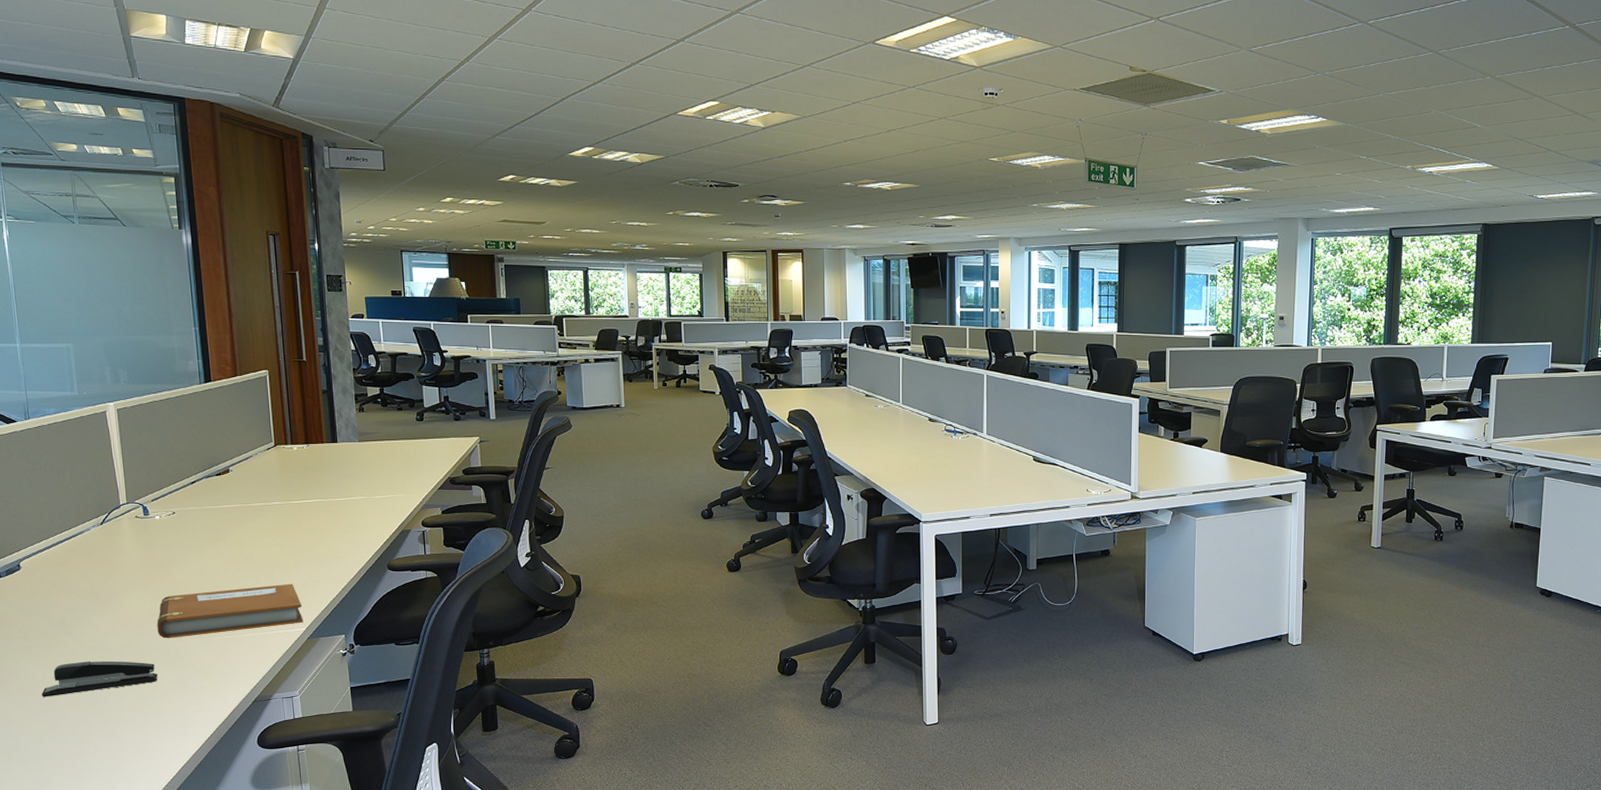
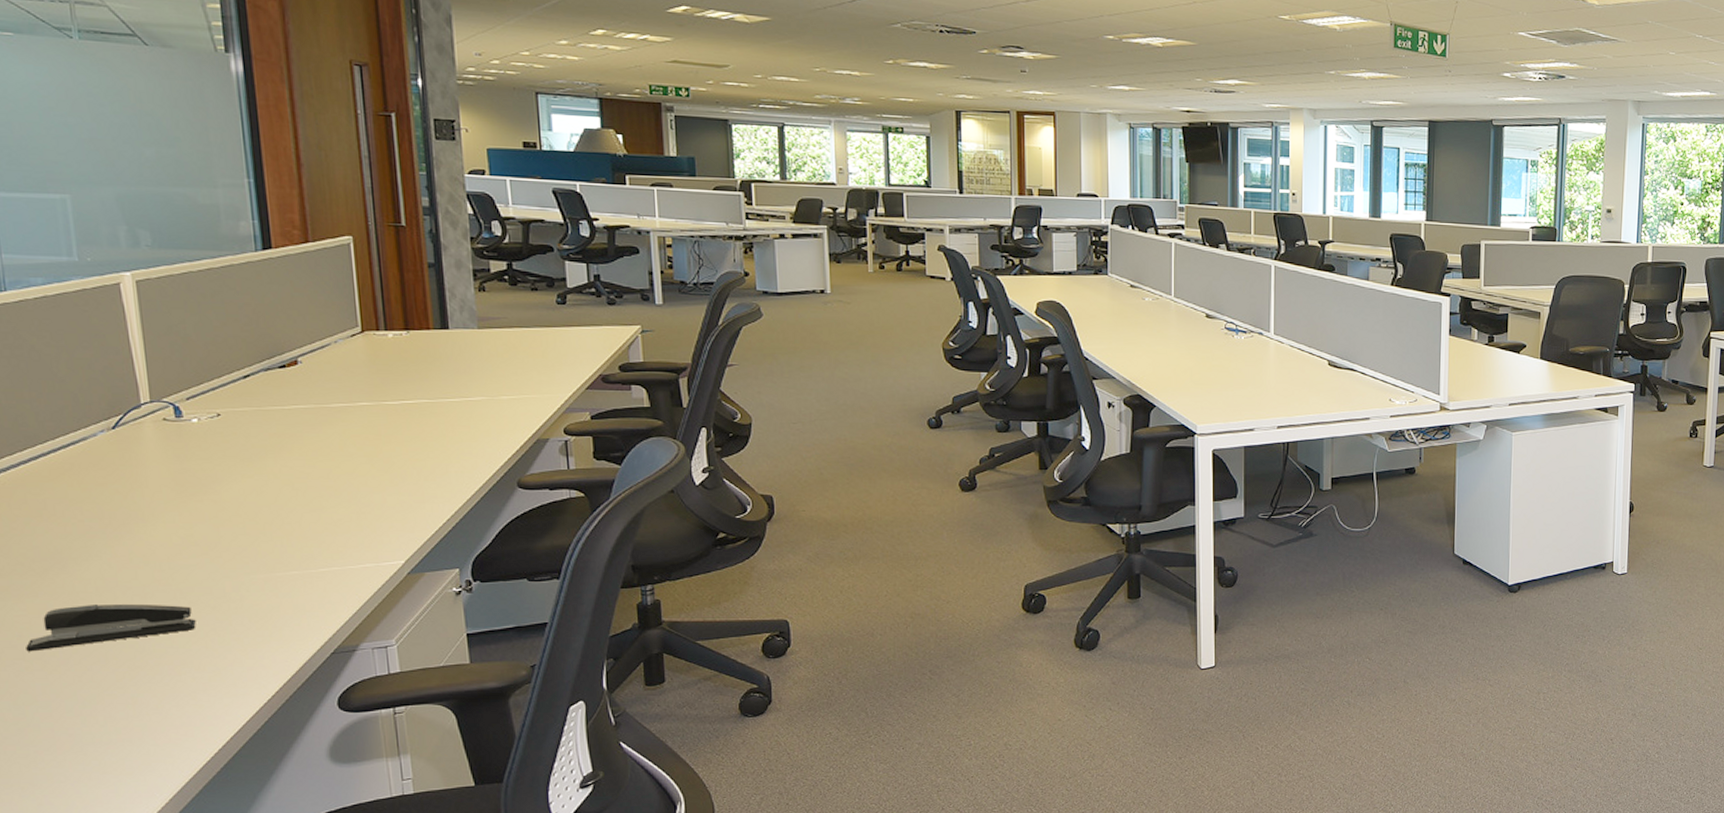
notebook: present [157,583,304,639] -> none [194,505,402,575]

